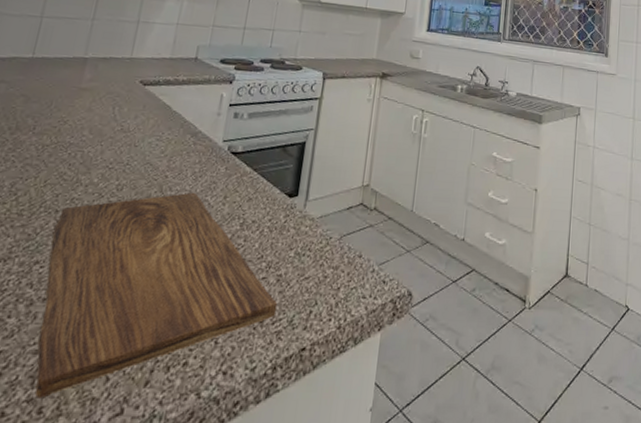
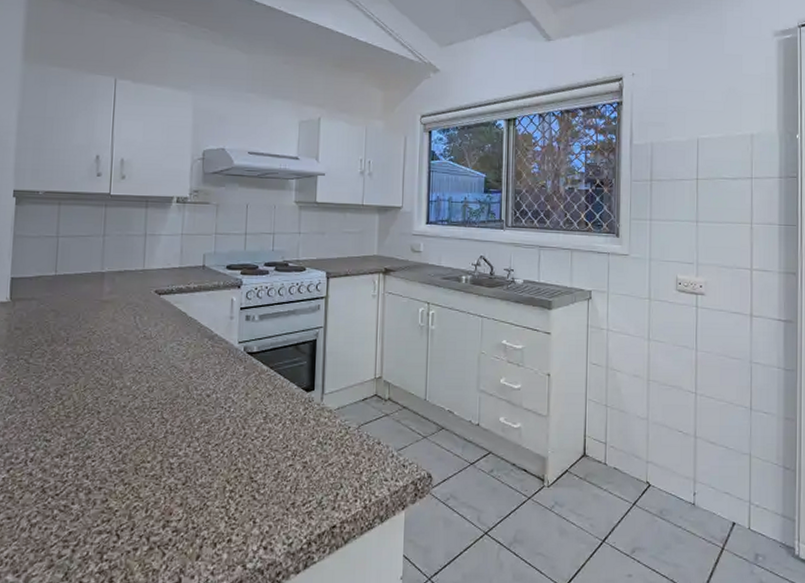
cutting board: present [35,192,278,398] -> none [98,390,306,570]

